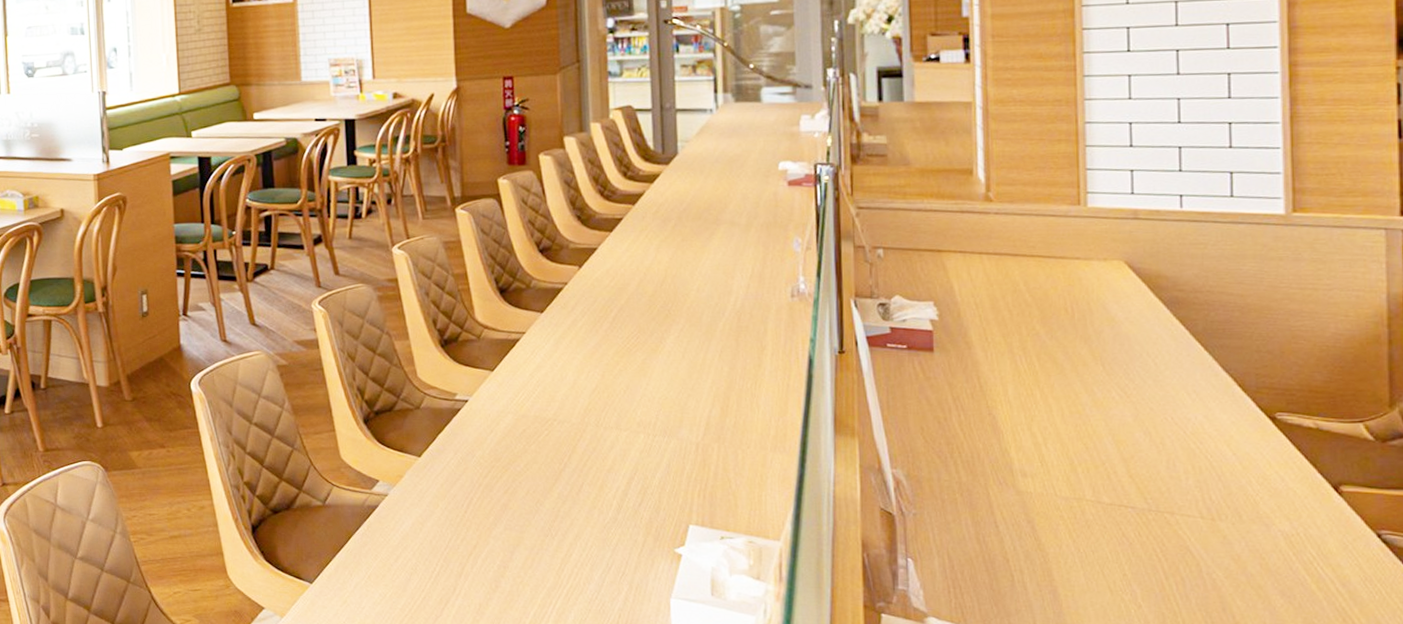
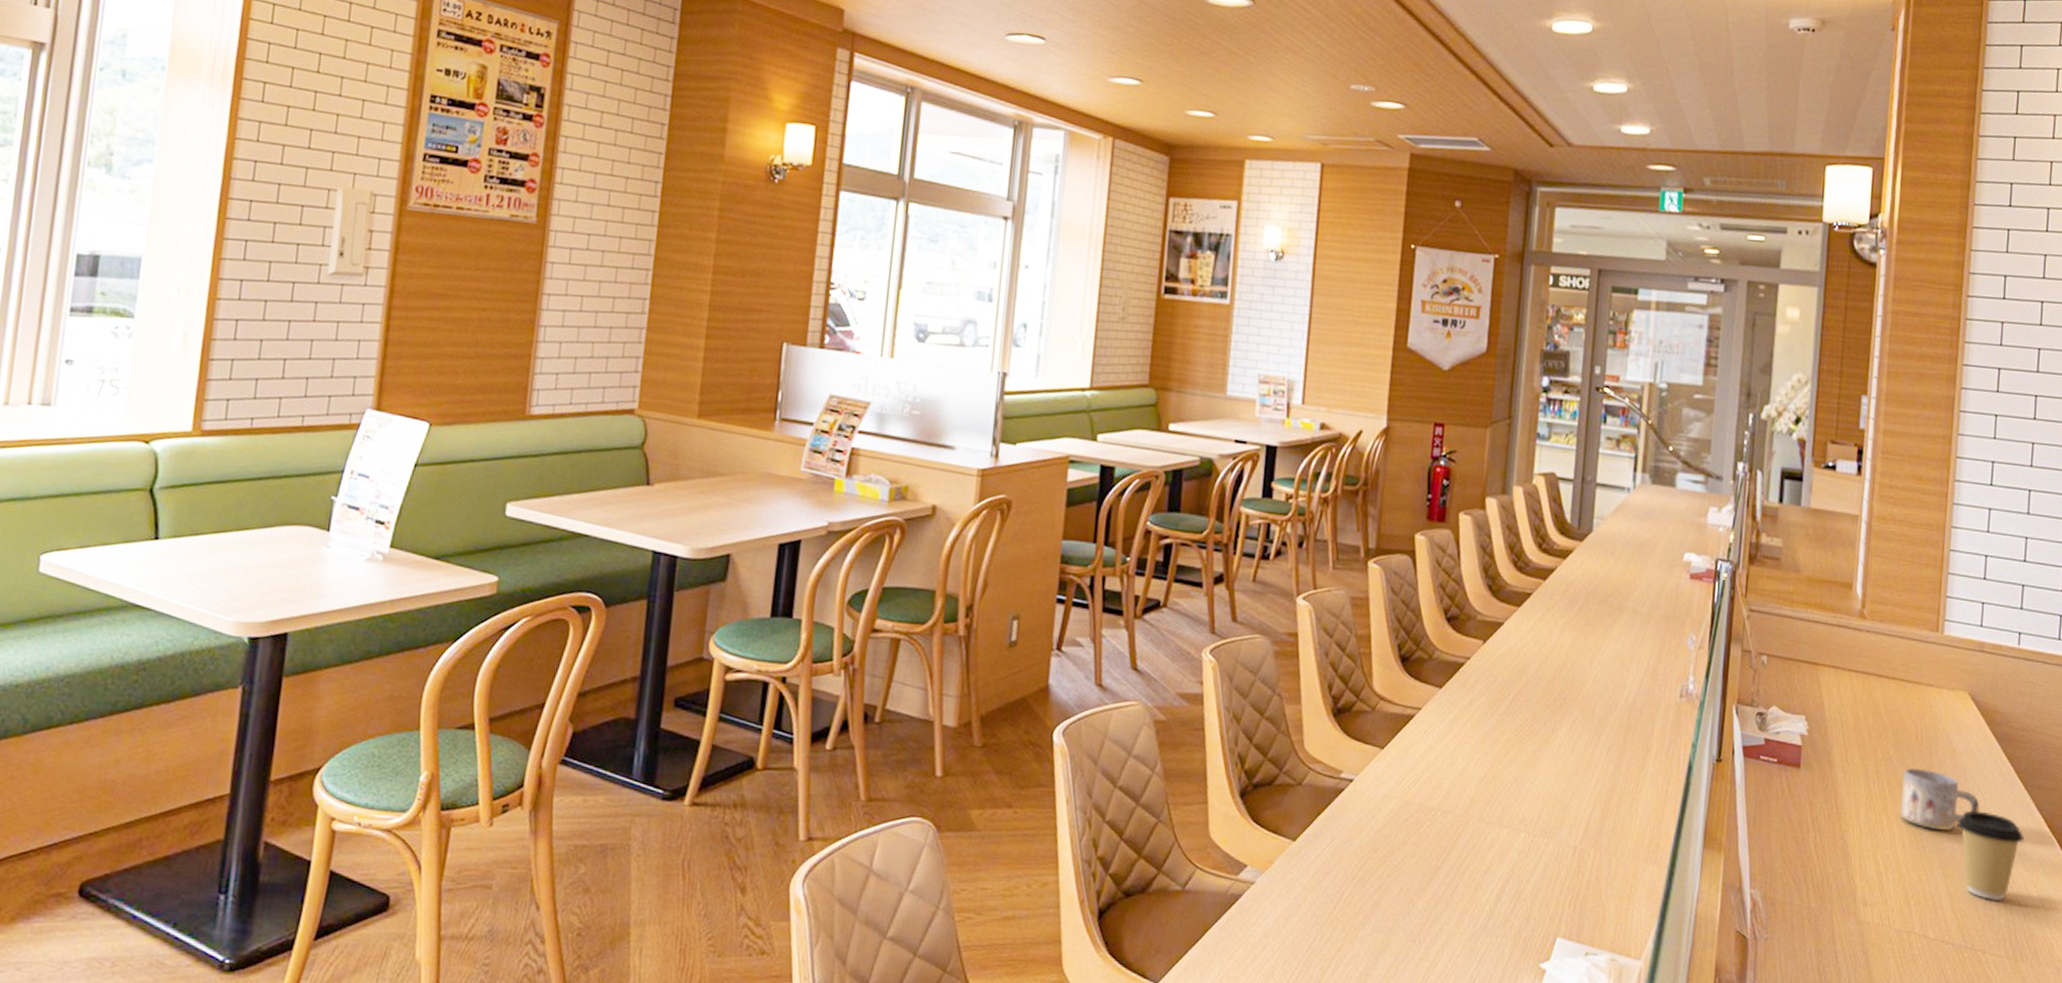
mug: none [1053,340,1152,398] -> present [1900,767,1981,830]
coffee cup: none [1125,376,1210,463] -> present [1957,810,2024,902]

